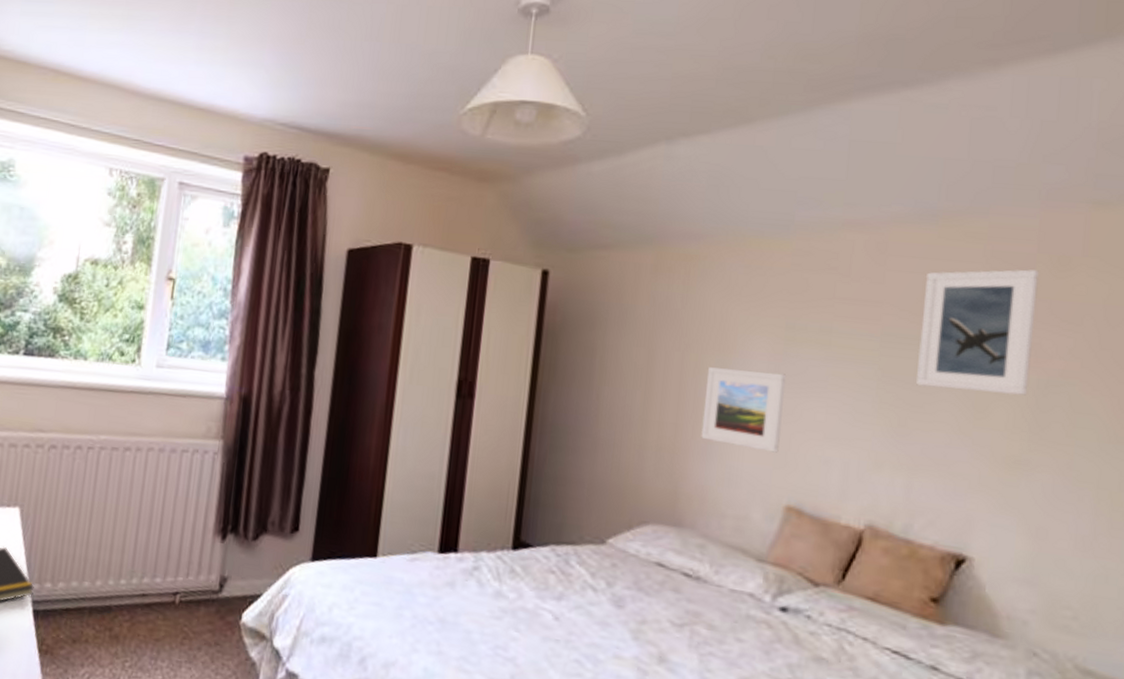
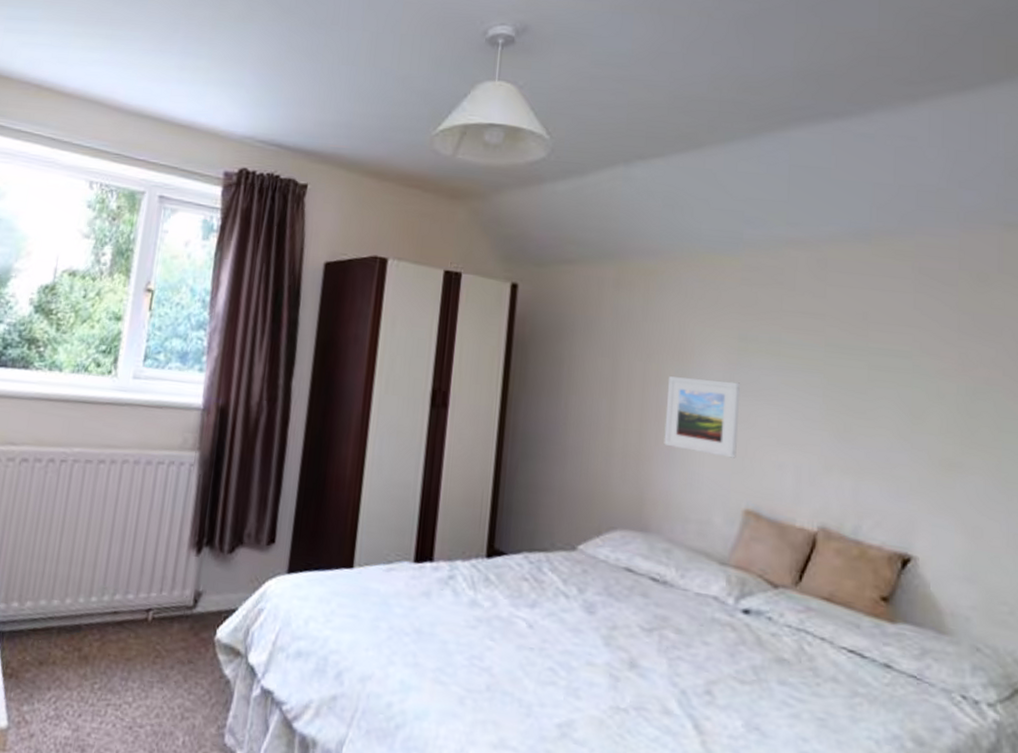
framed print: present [916,269,1040,396] -> none [858,285,963,402]

